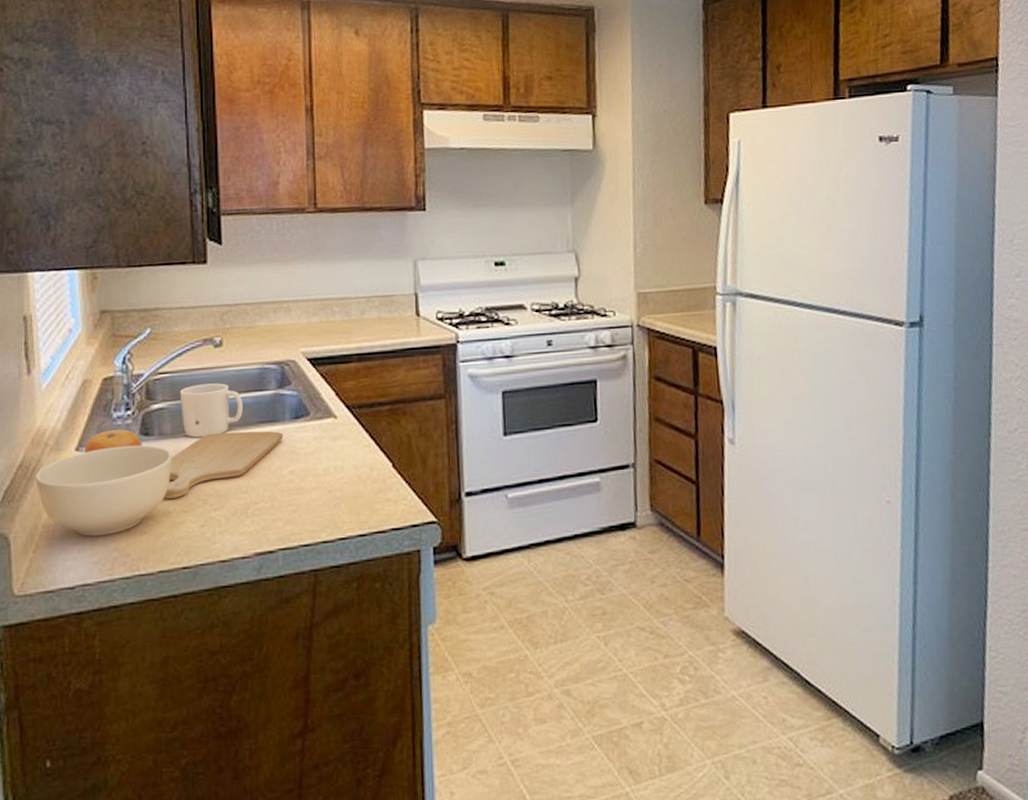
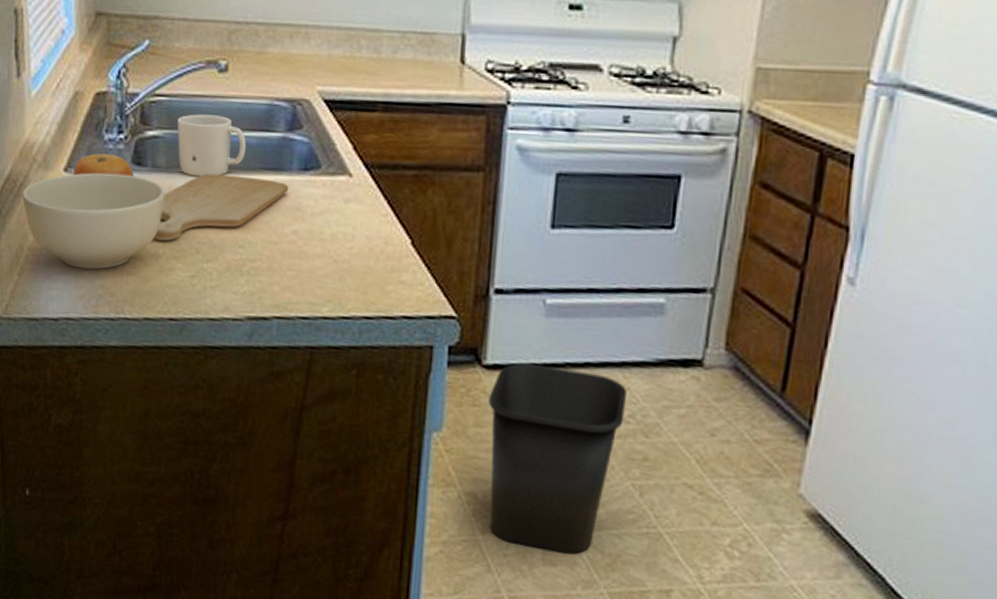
waste bin: none [472,549,583,711] -> present [488,363,627,555]

